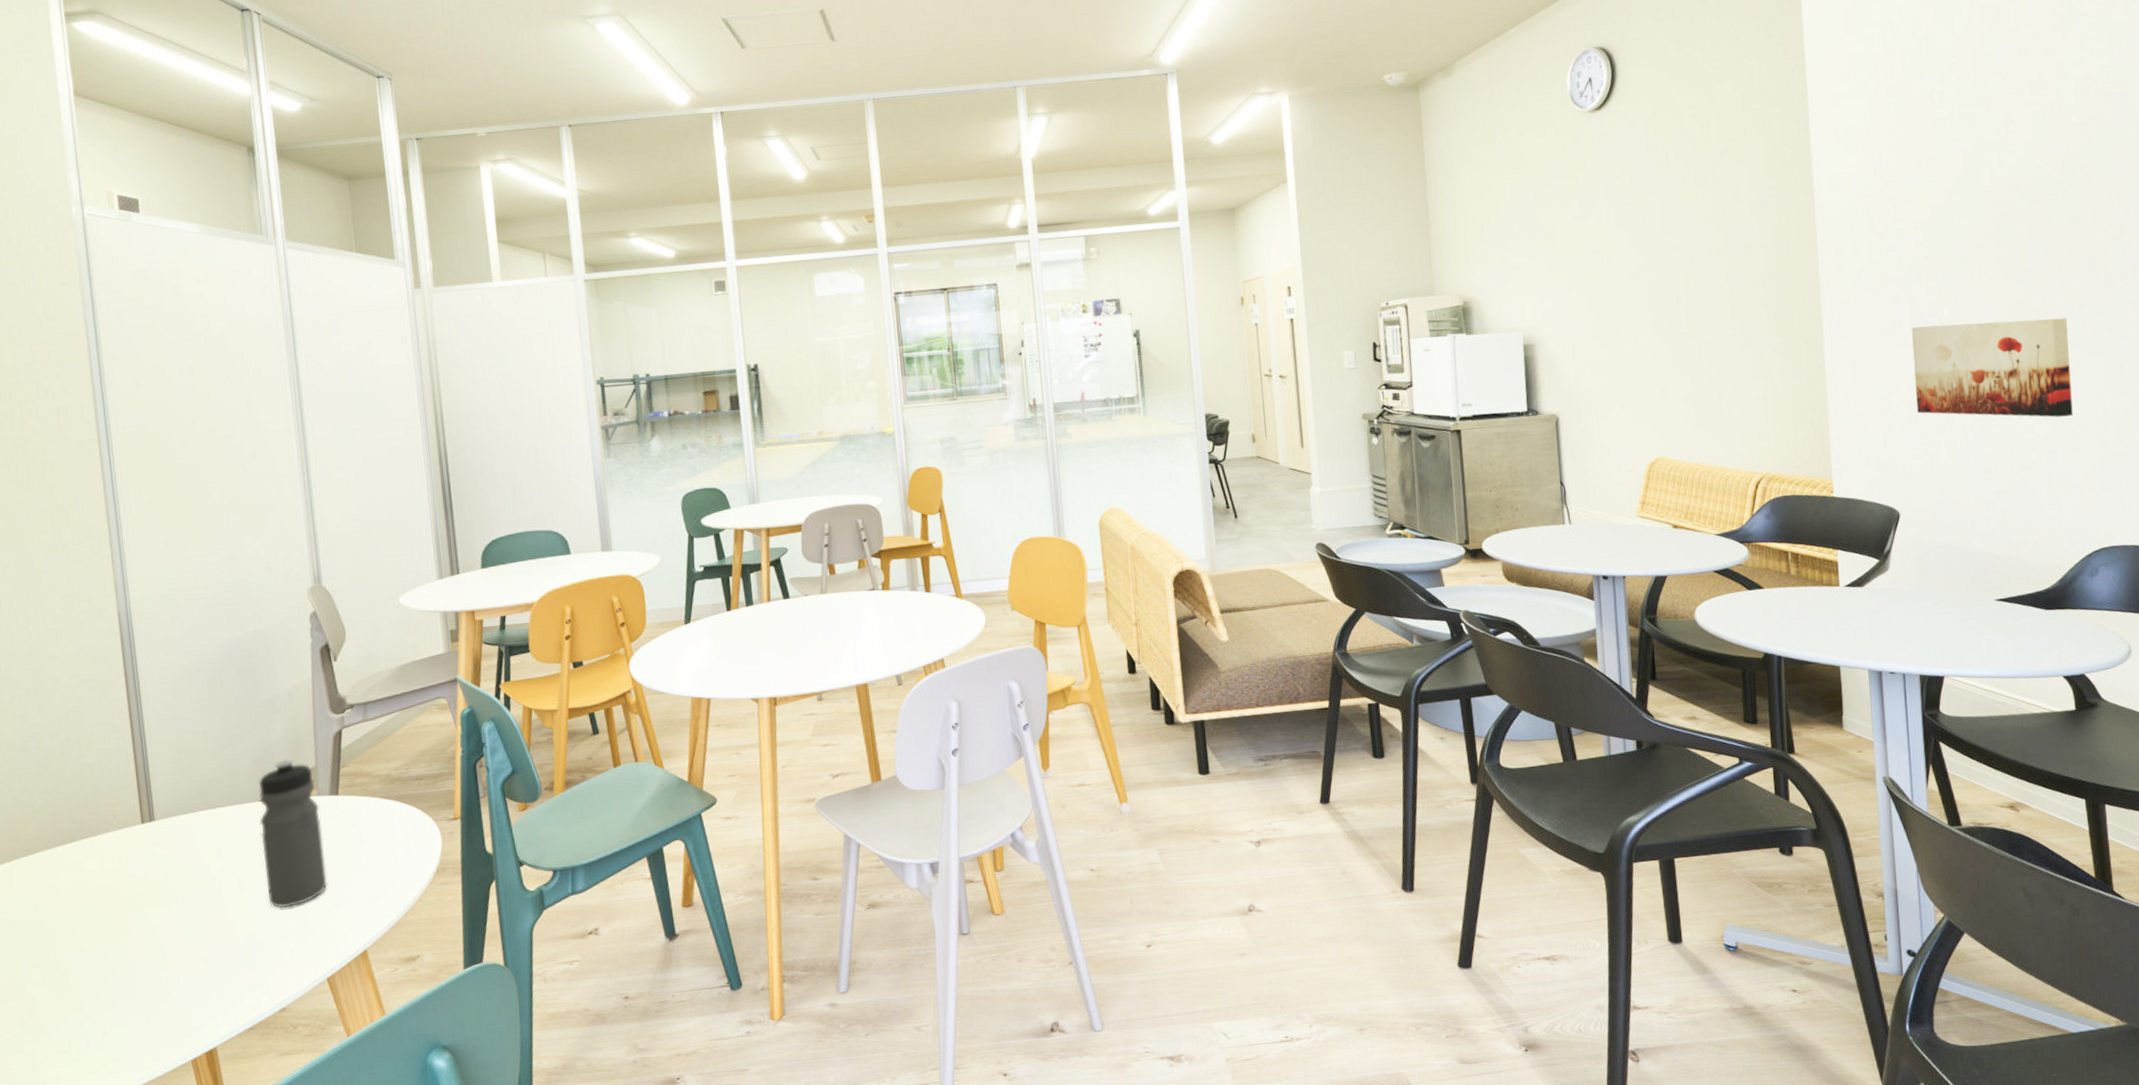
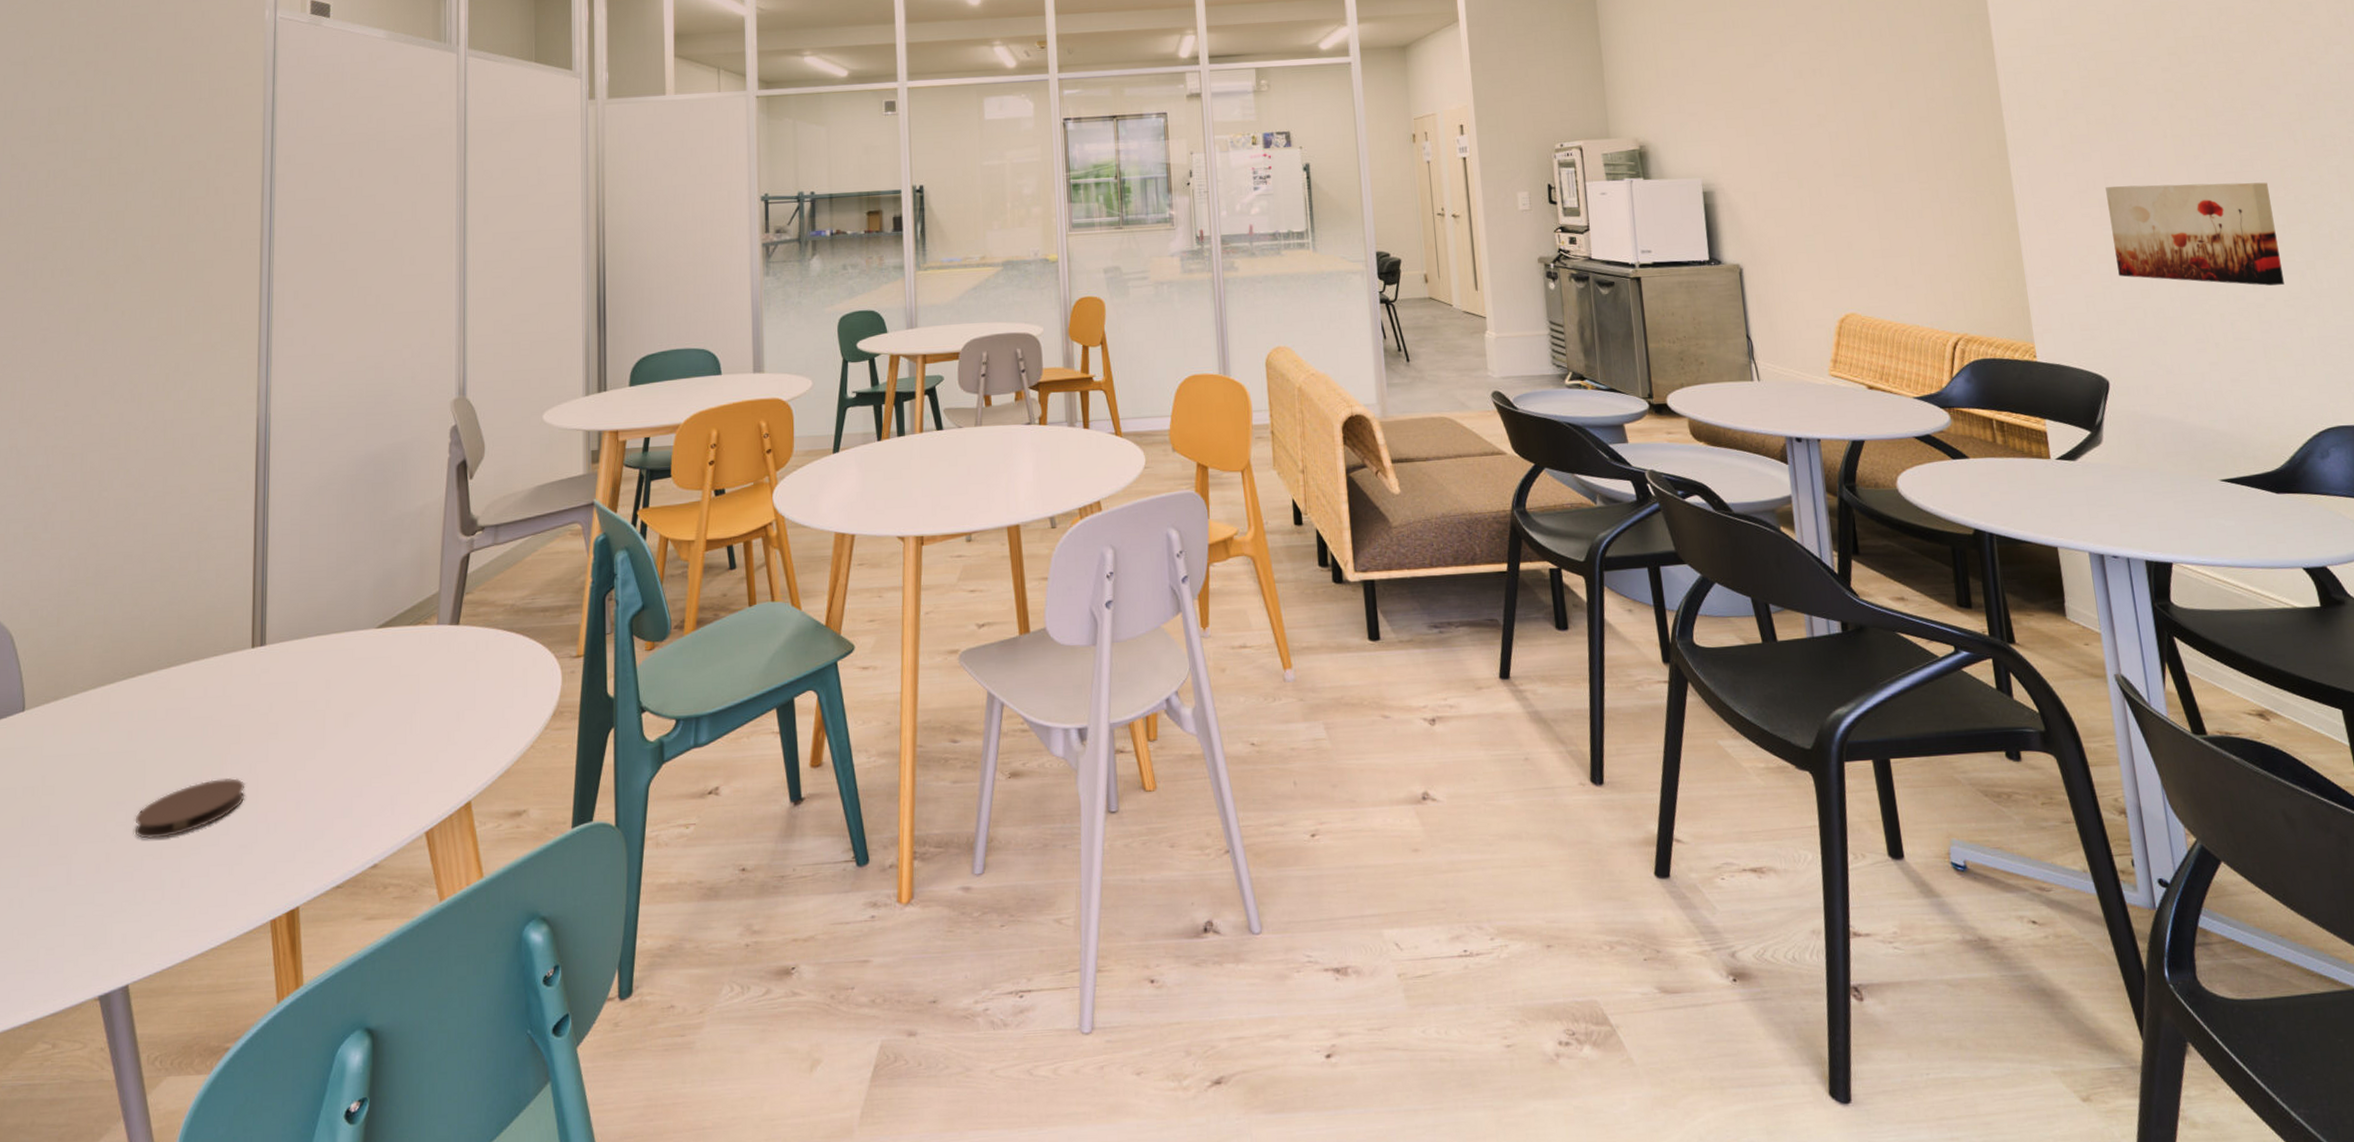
coaster: none [51,939,154,996] -> present [135,778,245,839]
water bottle: present [258,758,327,908] -> none [373,582,438,749]

